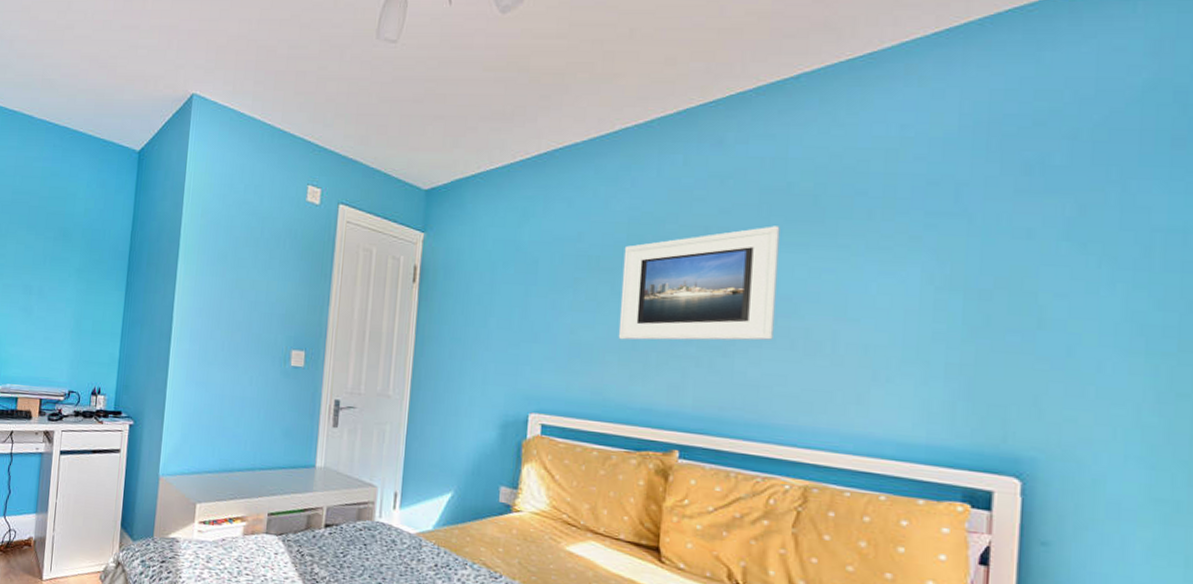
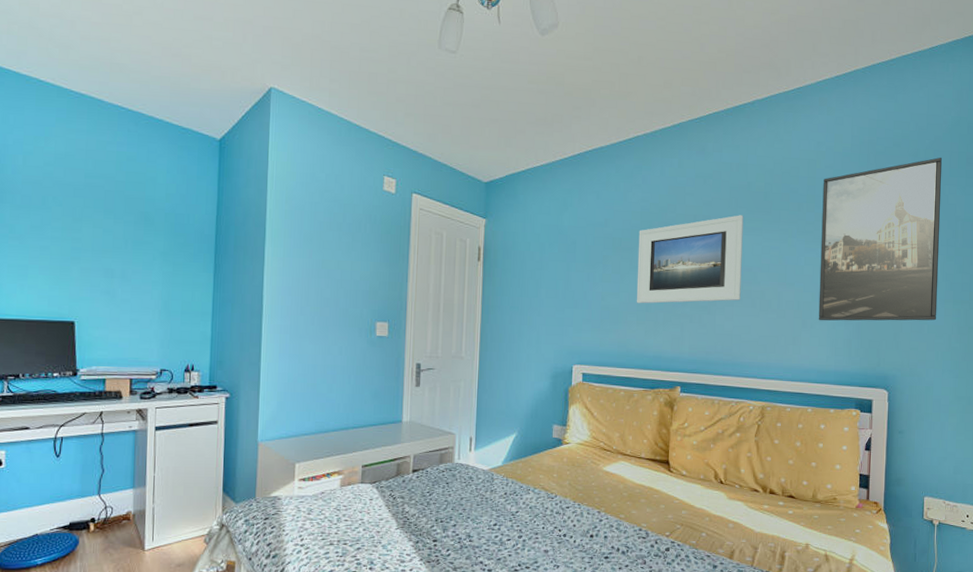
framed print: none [899,139,1124,381] -> present [818,157,942,321]

